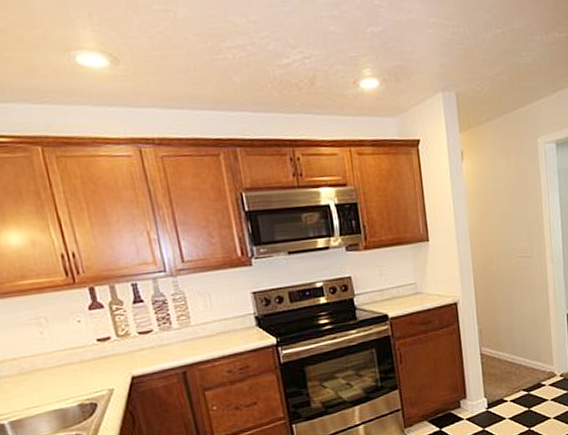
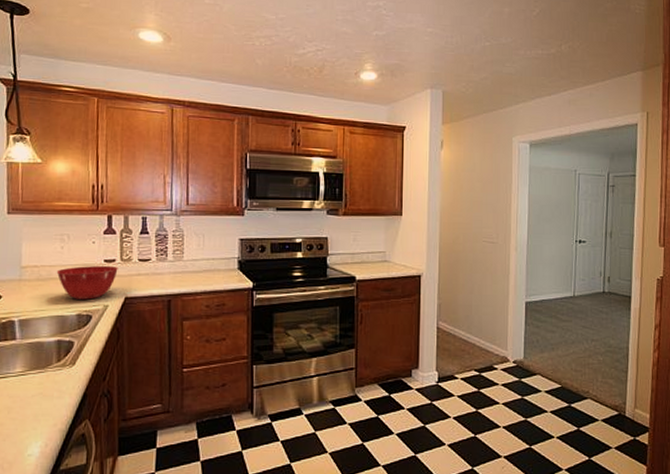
mixing bowl: none [41,344,116,389] -> present [56,265,118,300]

